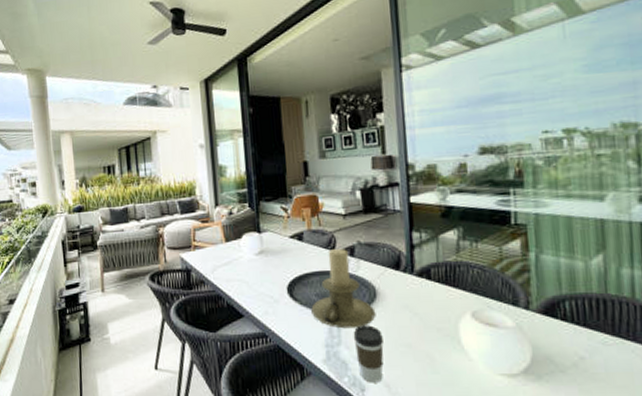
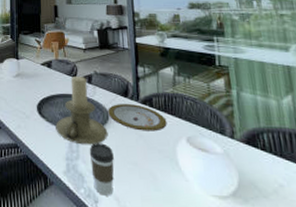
plate: none [375,276,448,308] -> present [108,103,167,132]

